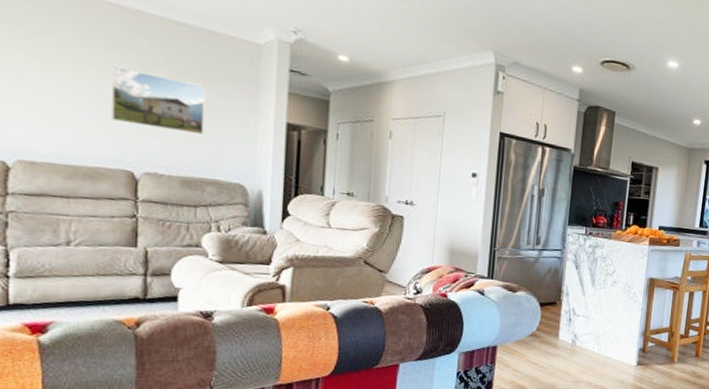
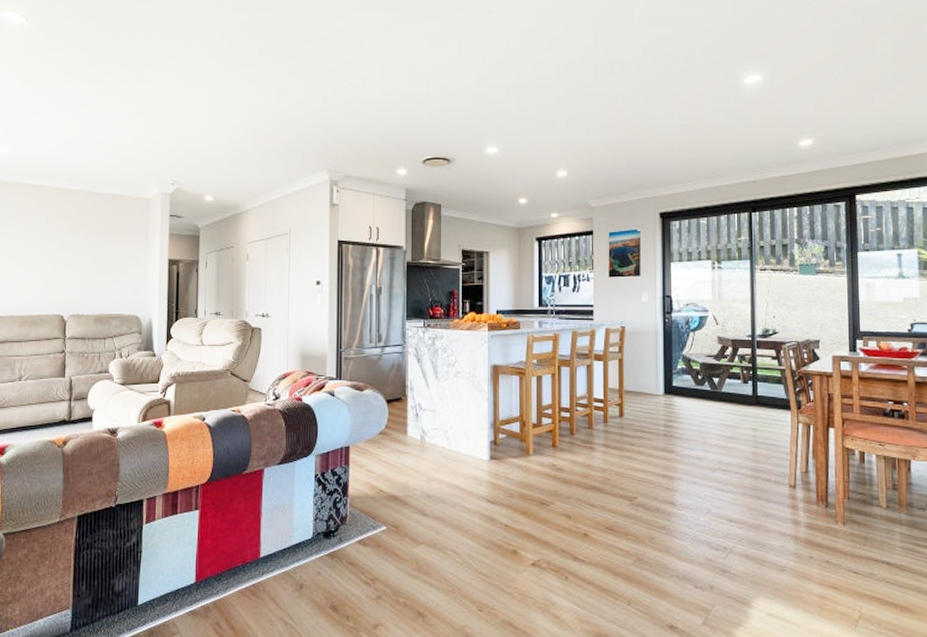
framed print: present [110,66,206,135] -> none [49,234,111,279]

